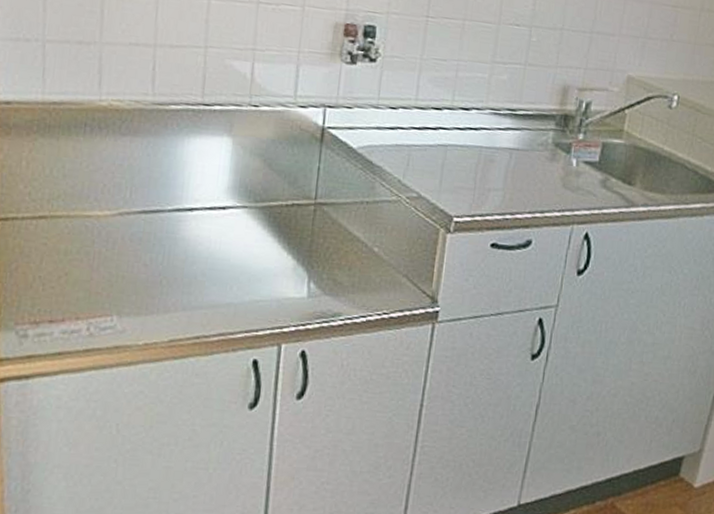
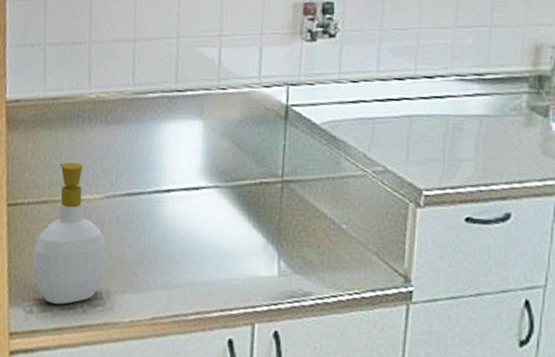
soap bottle: none [27,175,119,328] -> present [32,162,107,305]

